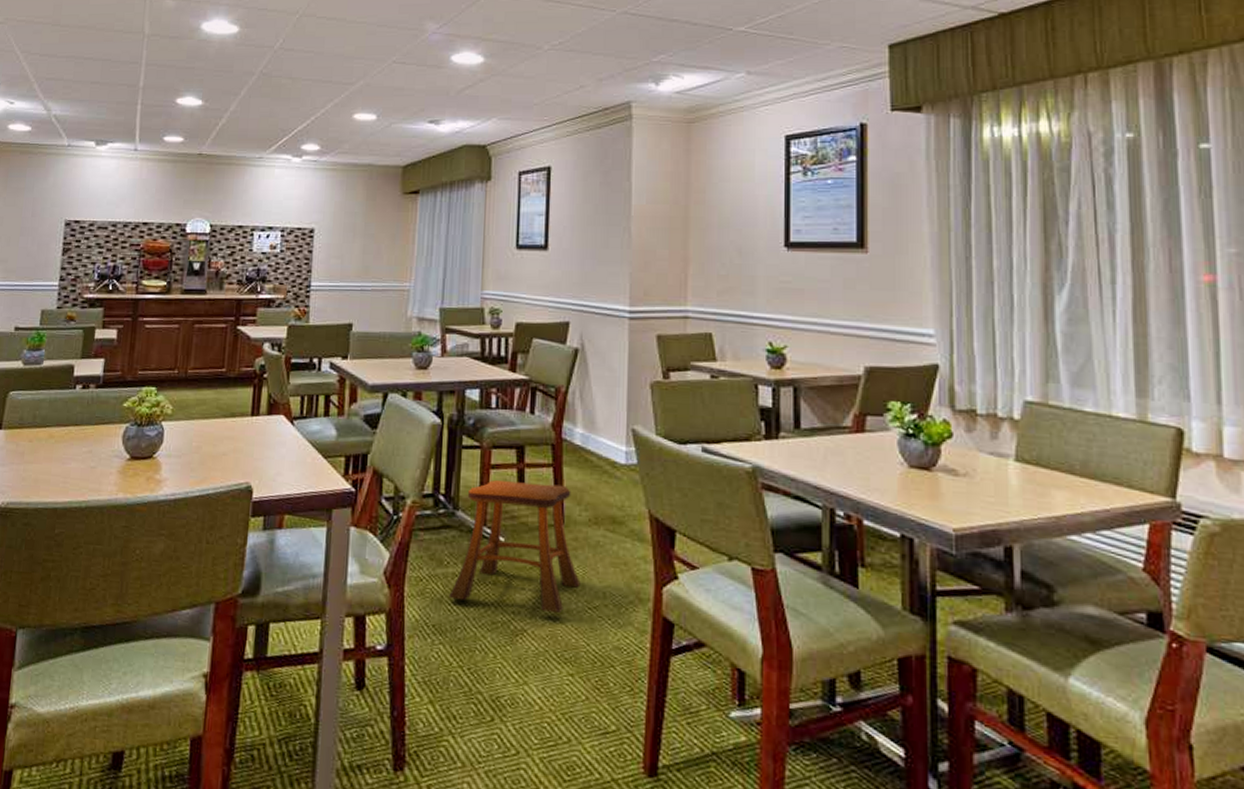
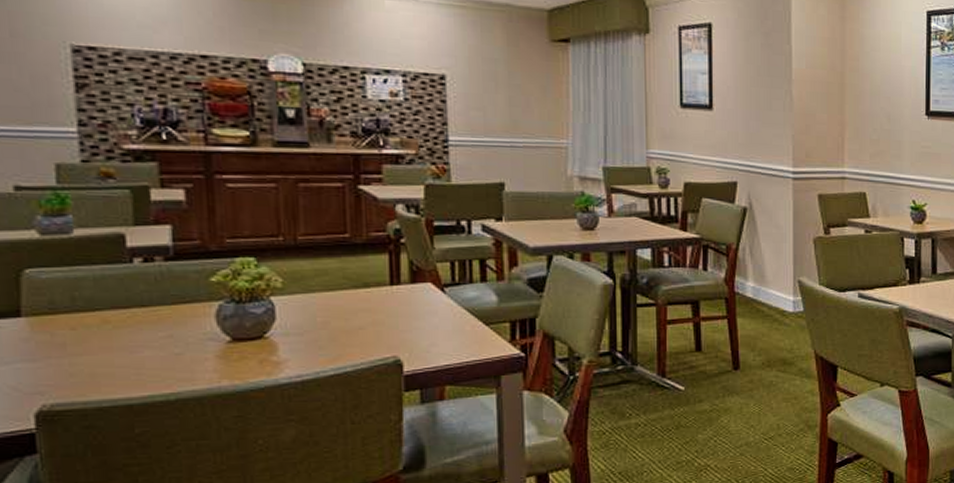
stool: present [449,480,581,614] -> none [633,335,757,447]

